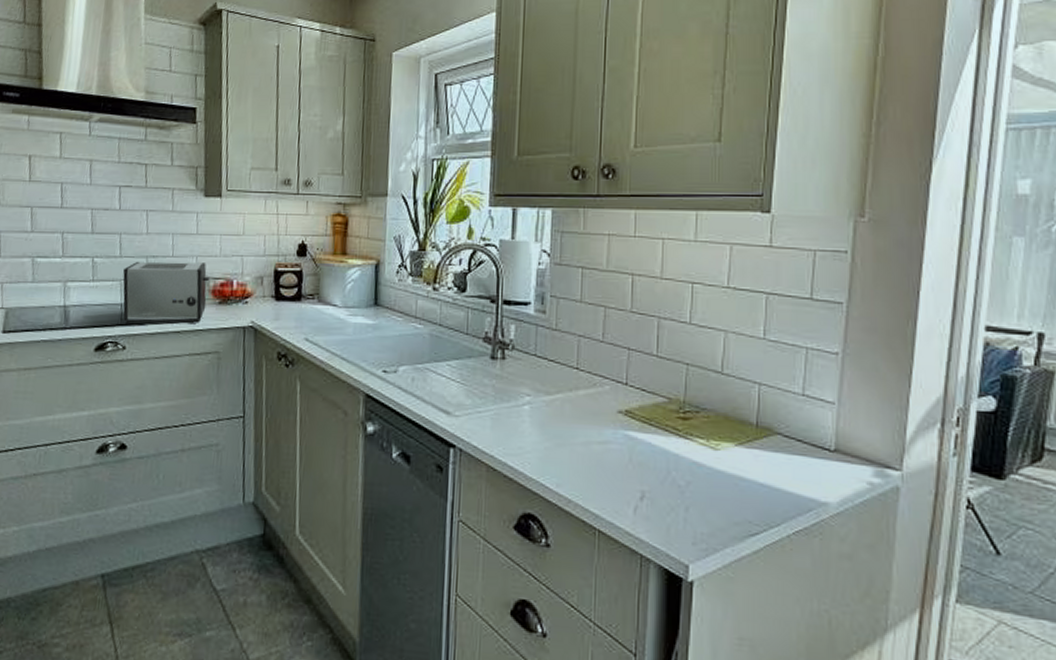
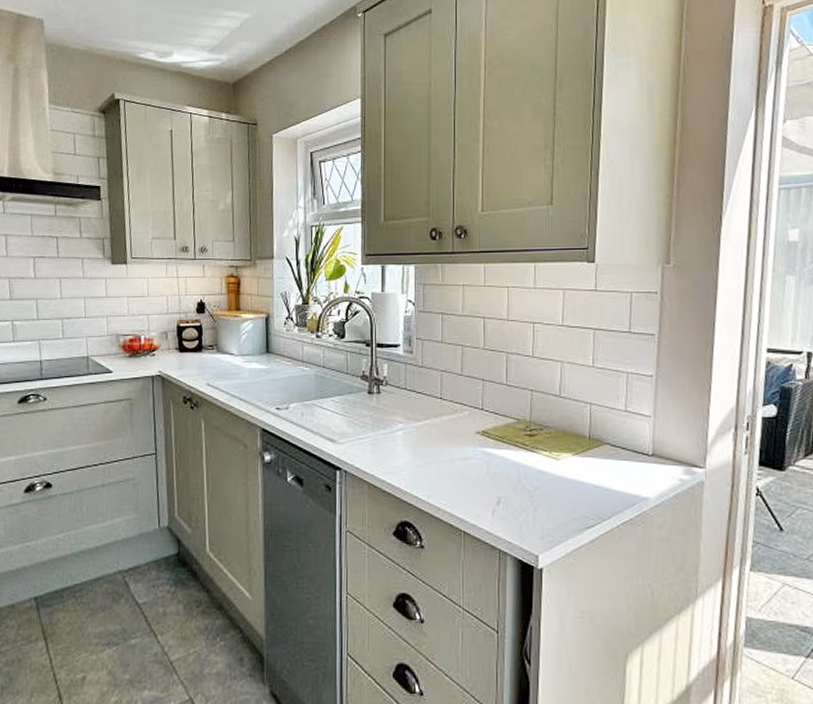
toaster: present [122,261,210,325] -> none [41,322,120,379]

